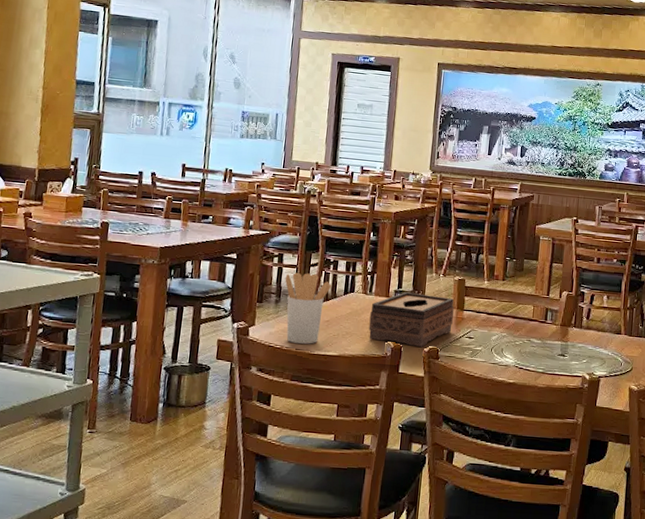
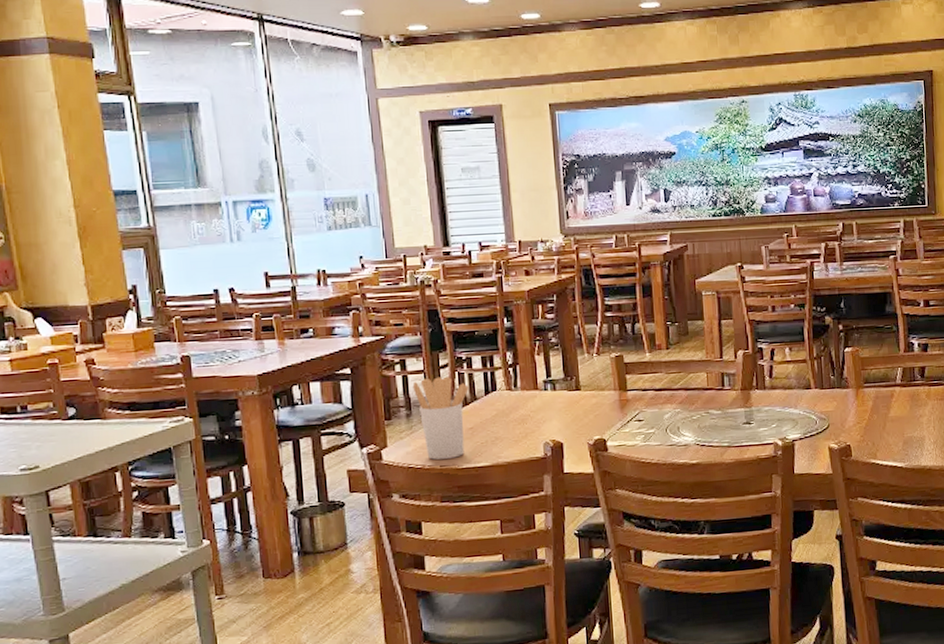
tissue box: present [368,292,454,347] -> none [519,379,617,441]

